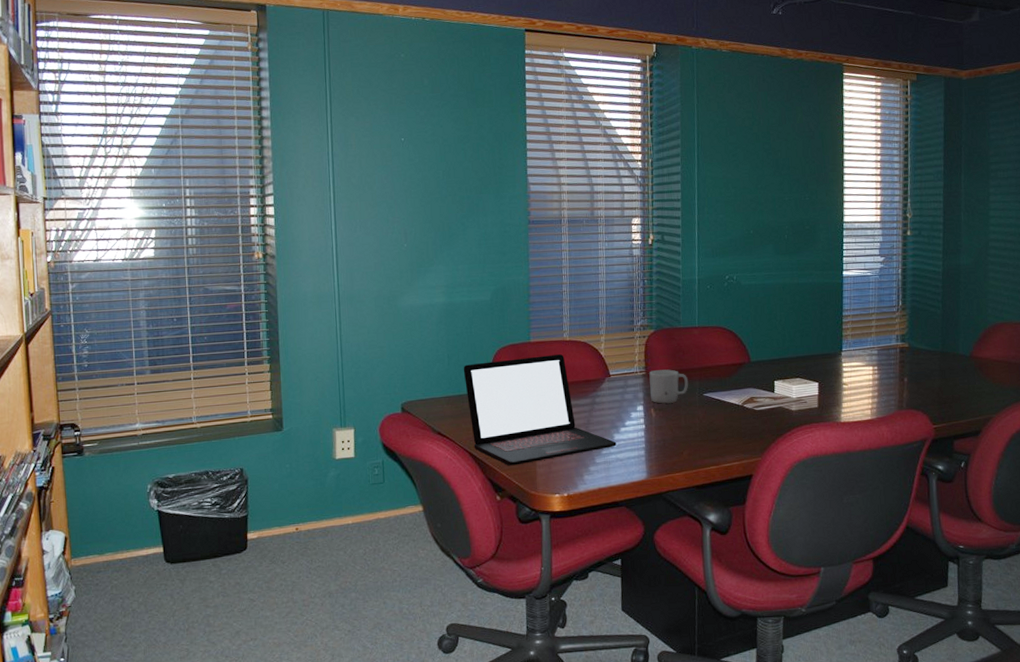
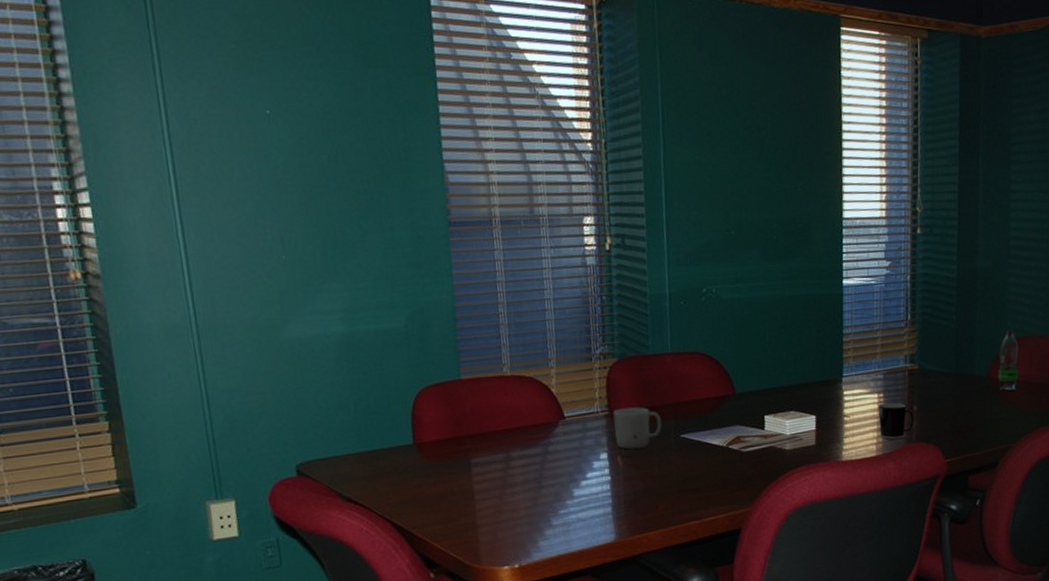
laptop: present [463,354,616,466] -> none [375,393,577,536]
mug: none [873,374,905,406] -> present [879,402,914,440]
bottle: none [980,316,999,369] -> present [998,329,1019,391]

